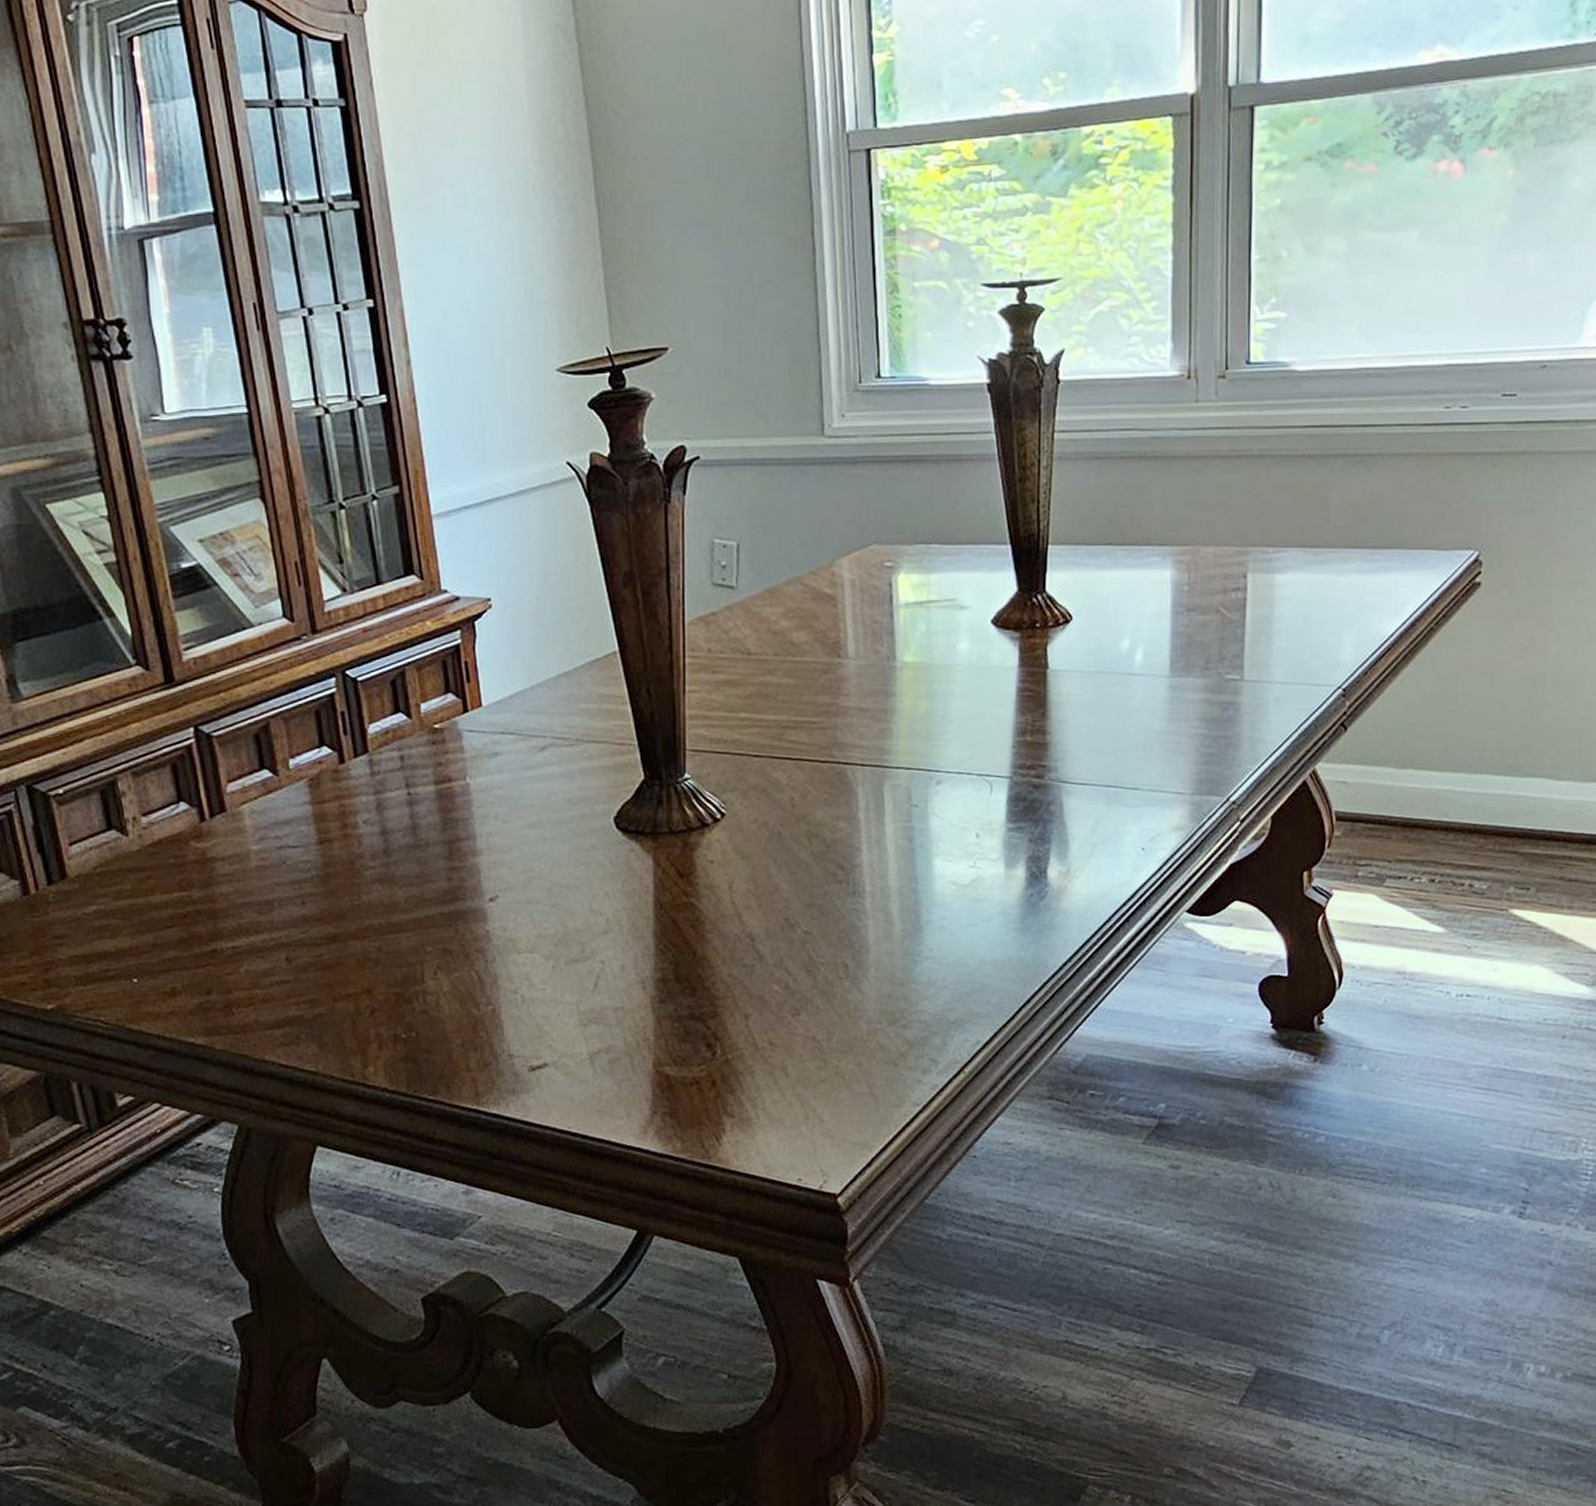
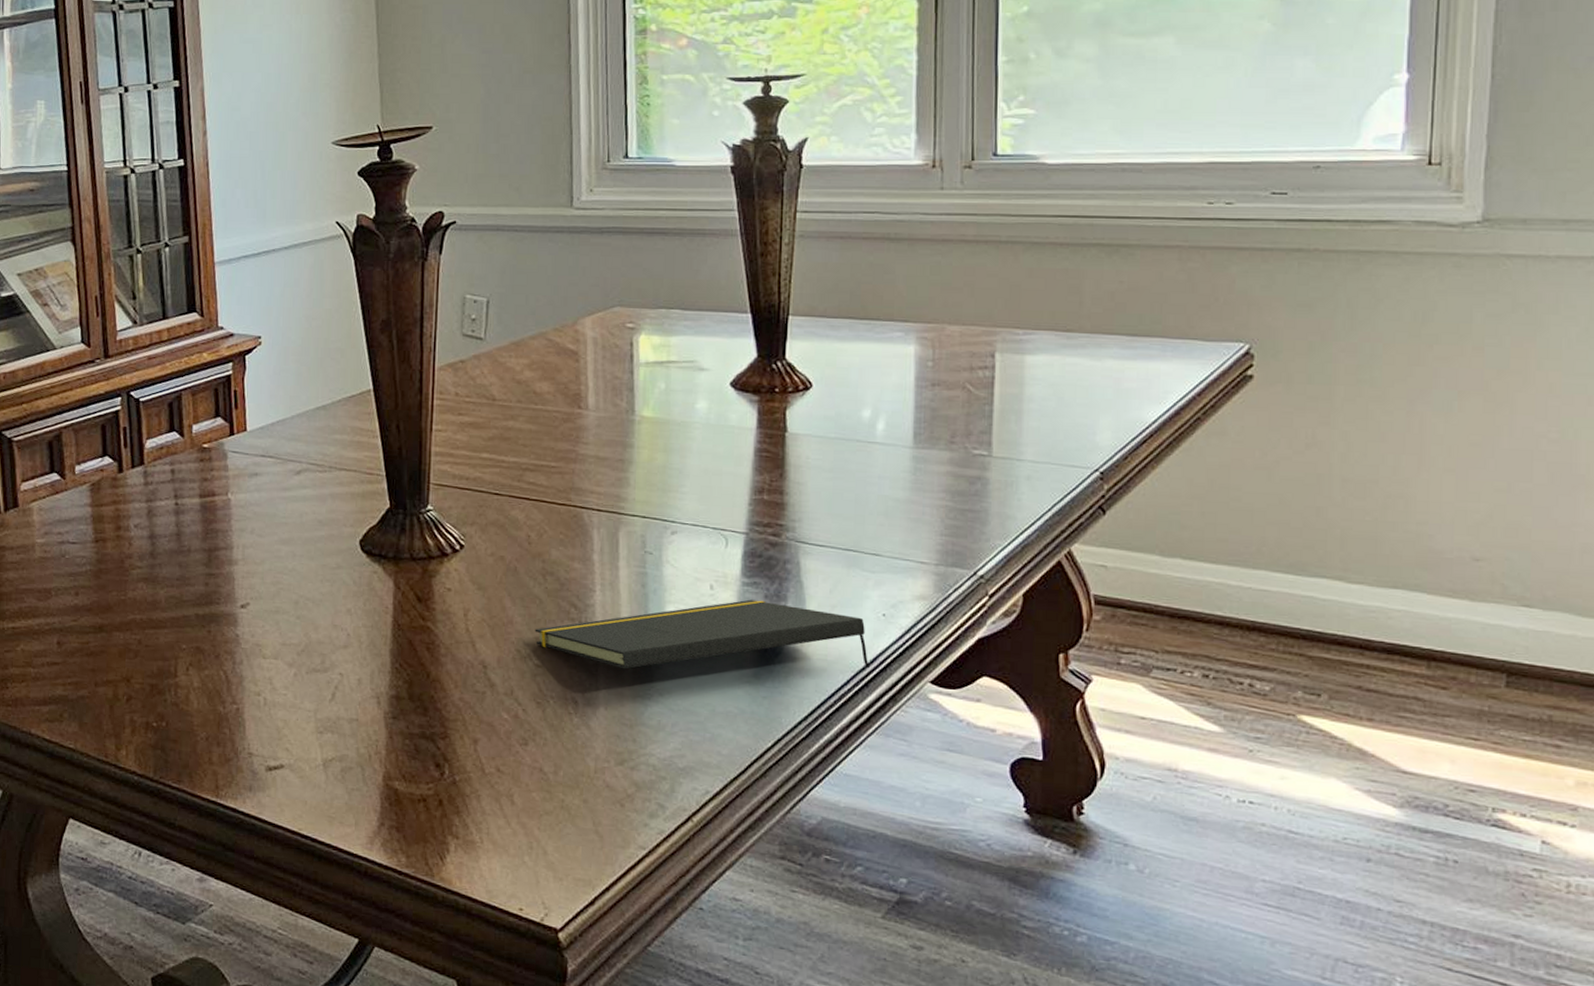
notepad: none [802,844,1131,928] -> present [534,599,871,669]

